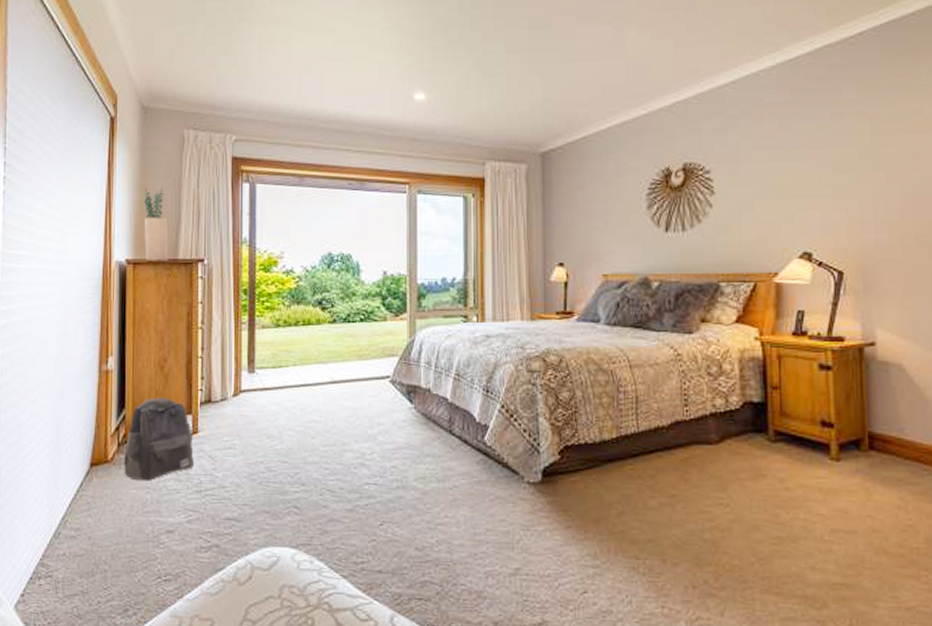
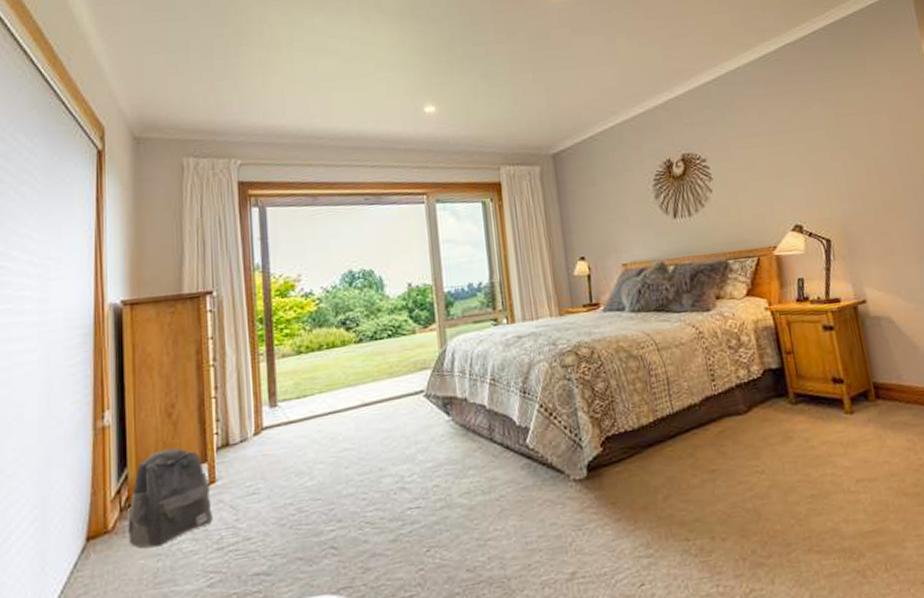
vase: present [144,188,168,264] -> none [140,220,171,303]

